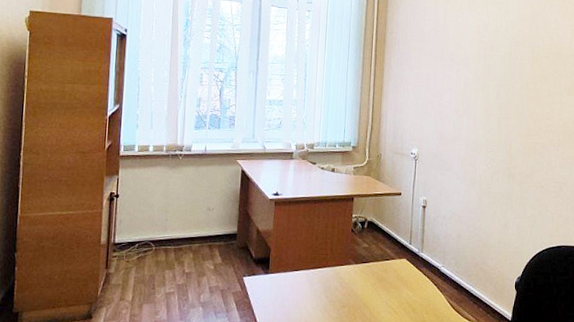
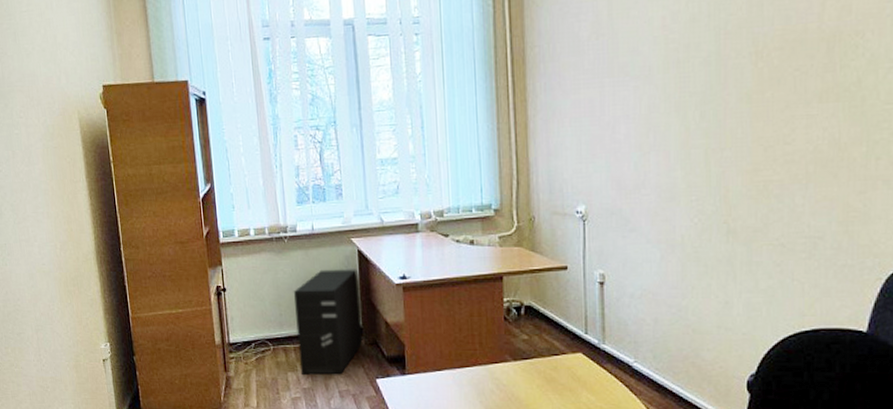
computer tower: none [177,184,239,273] -> present [293,269,363,375]

